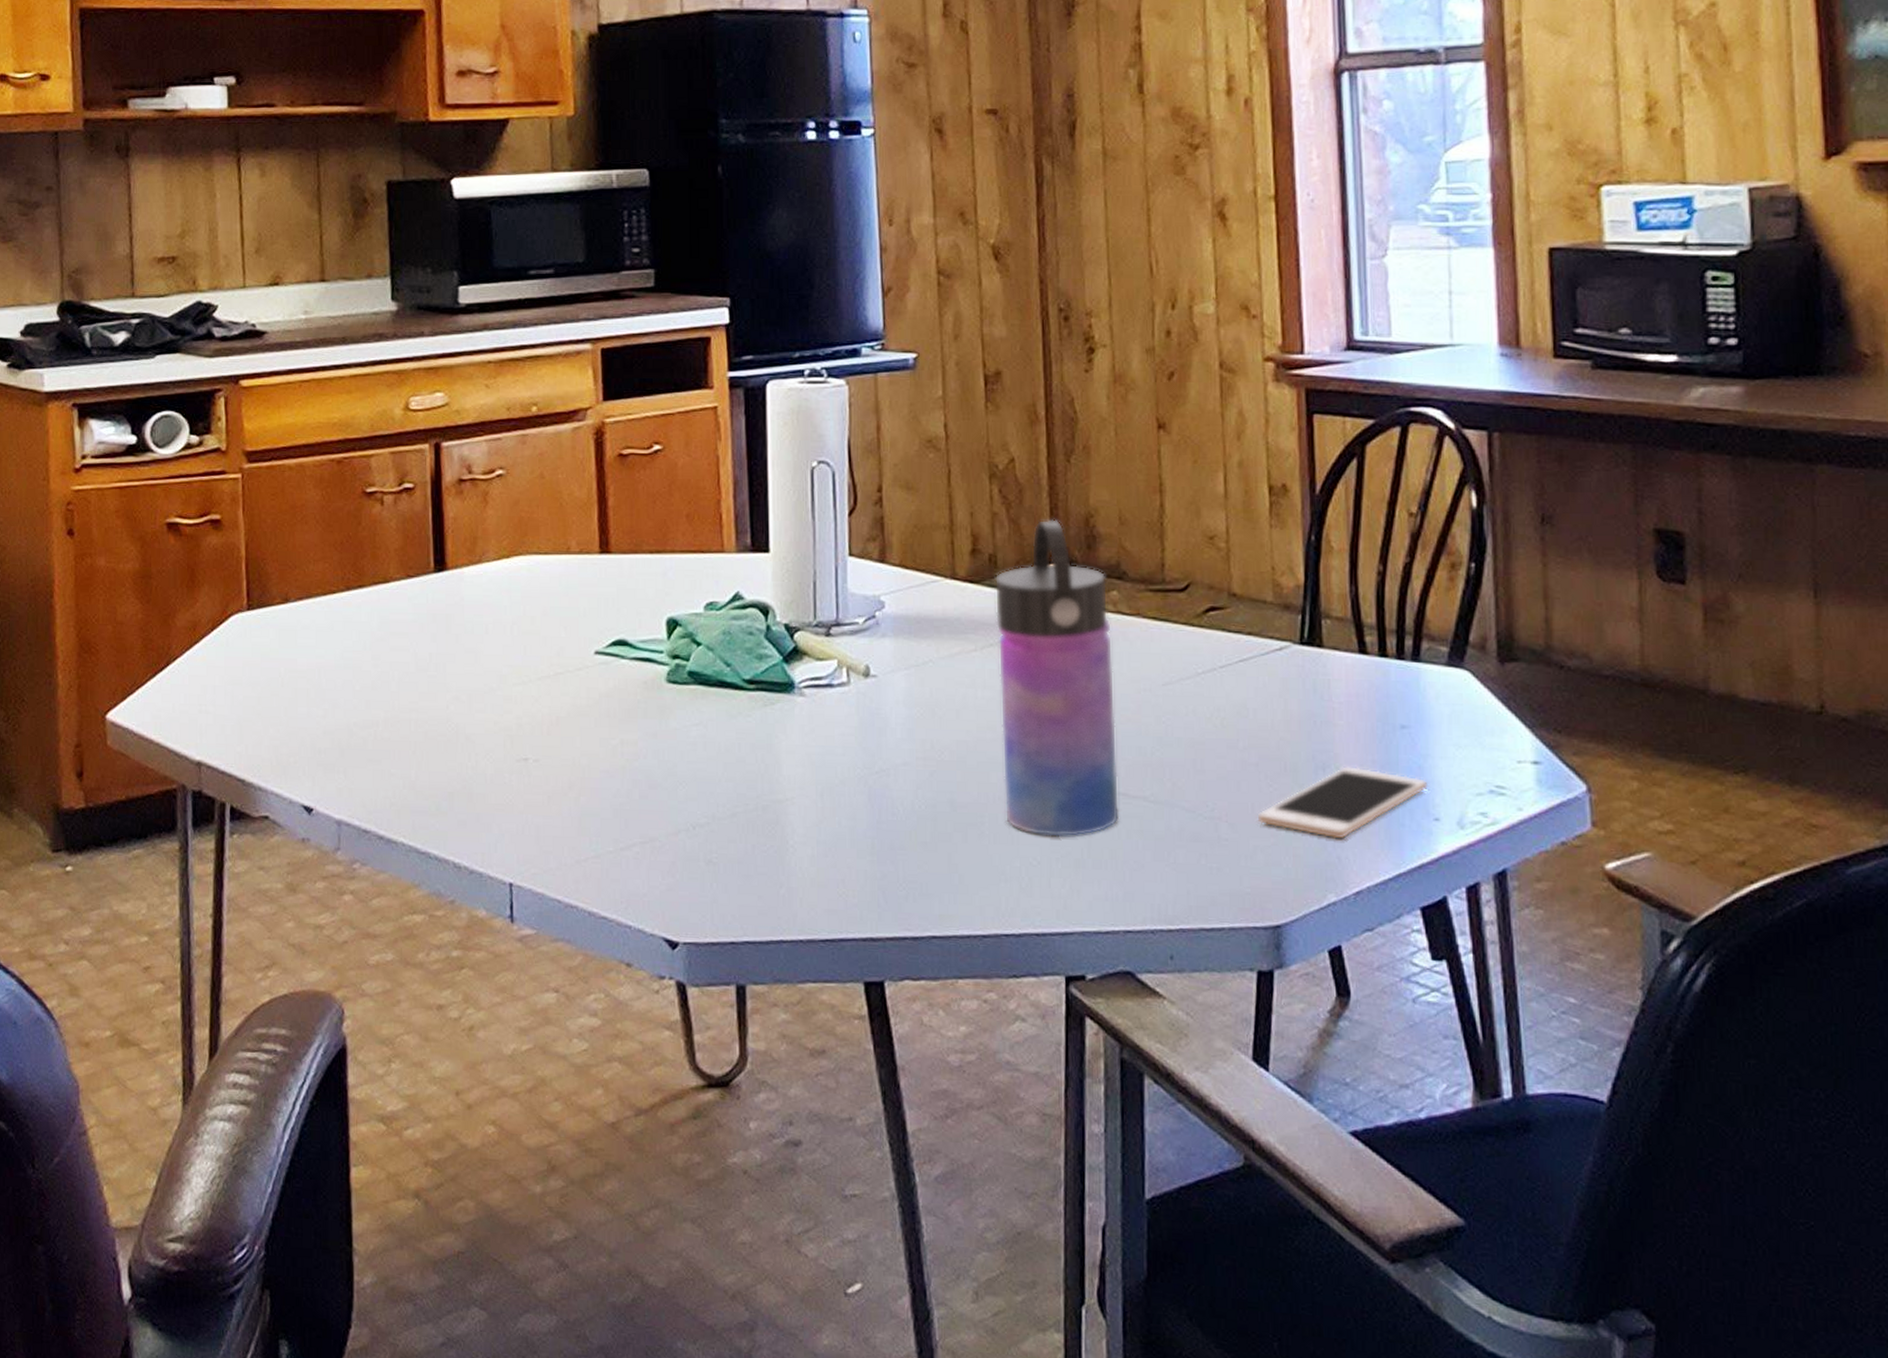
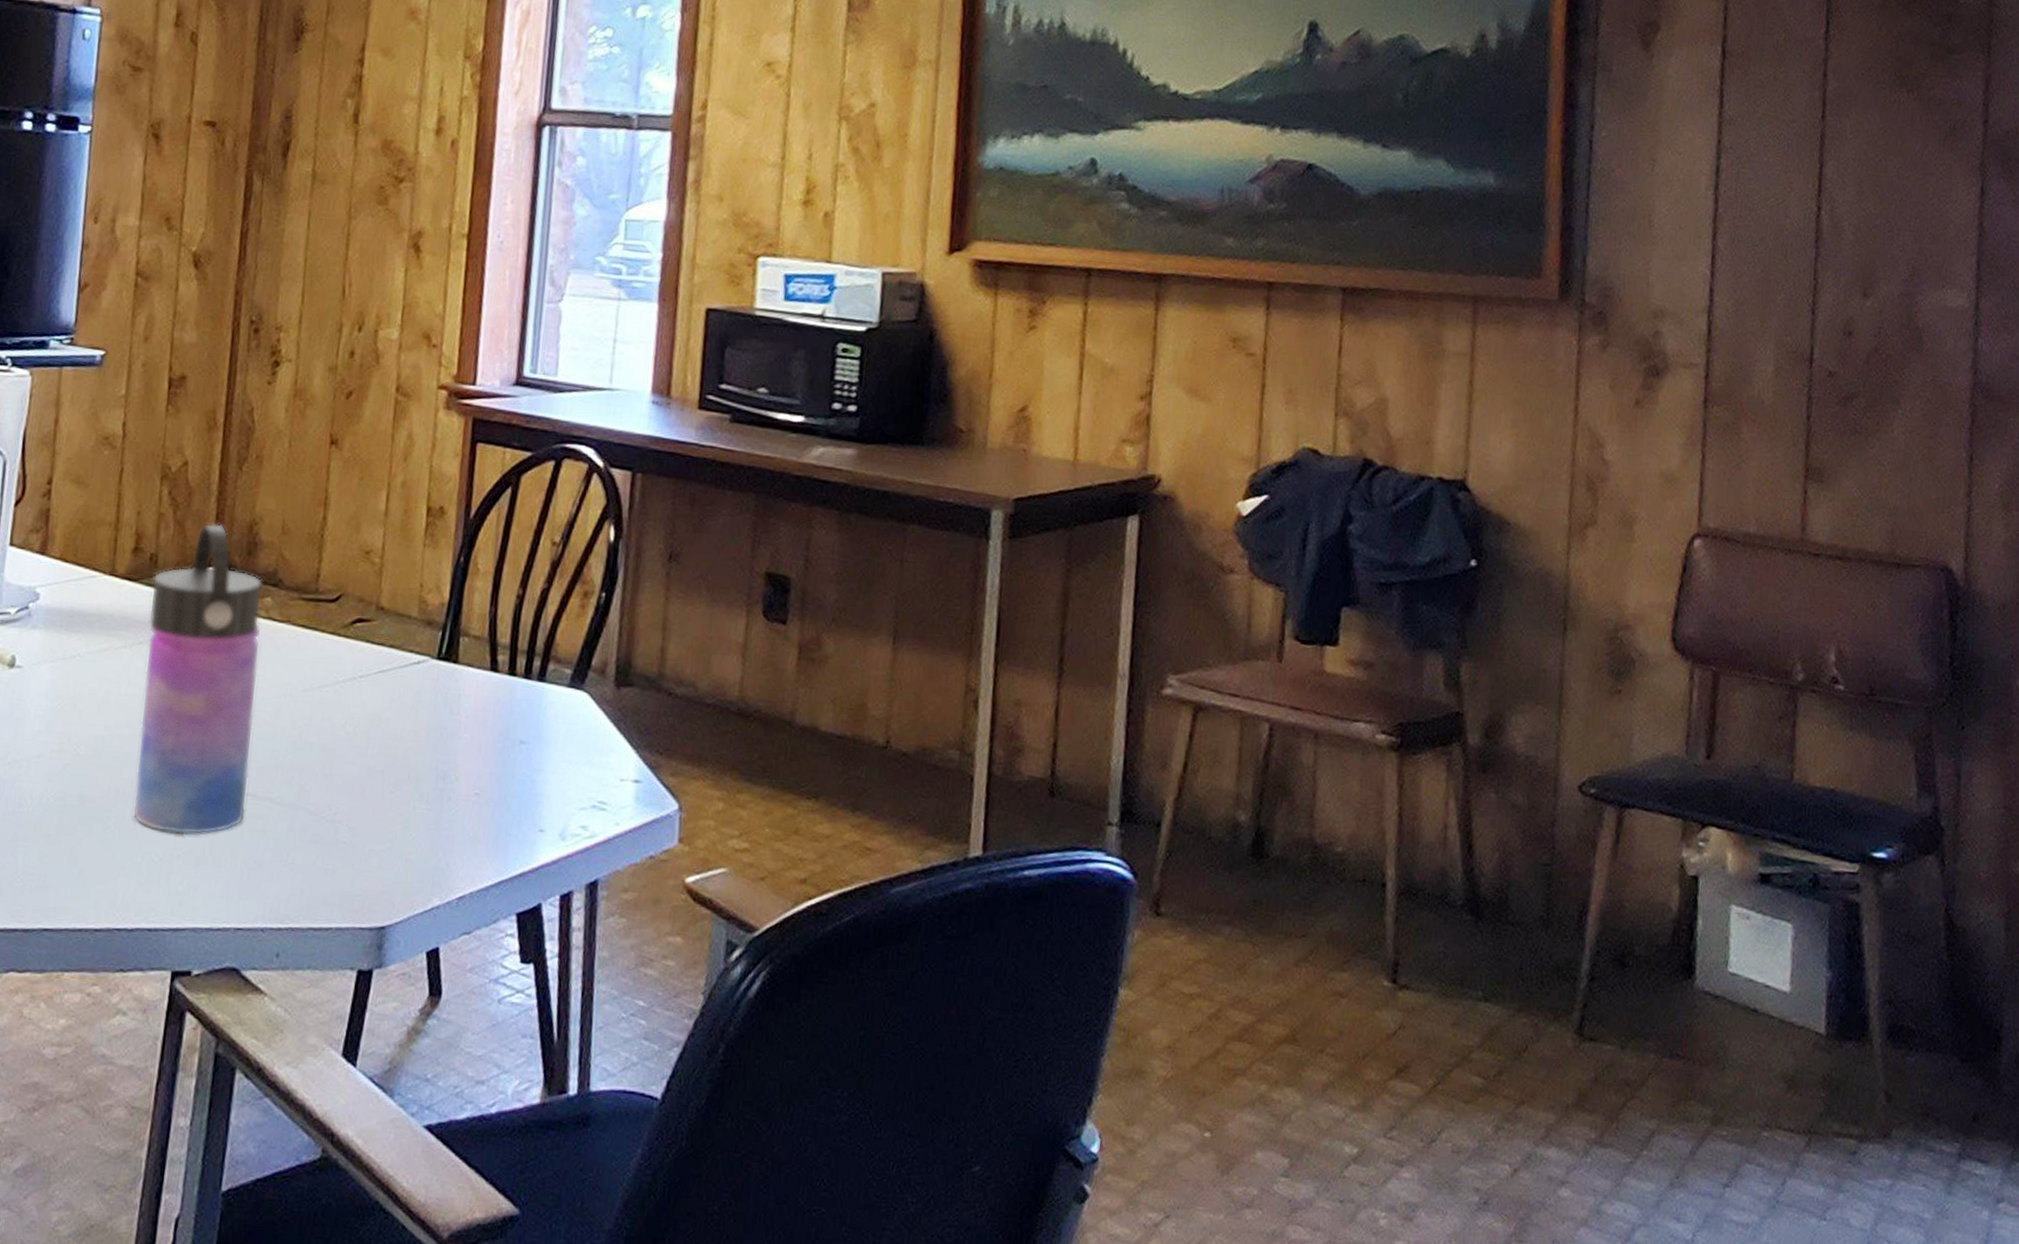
cell phone: present [1257,765,1429,839] -> none [376,776,539,846]

